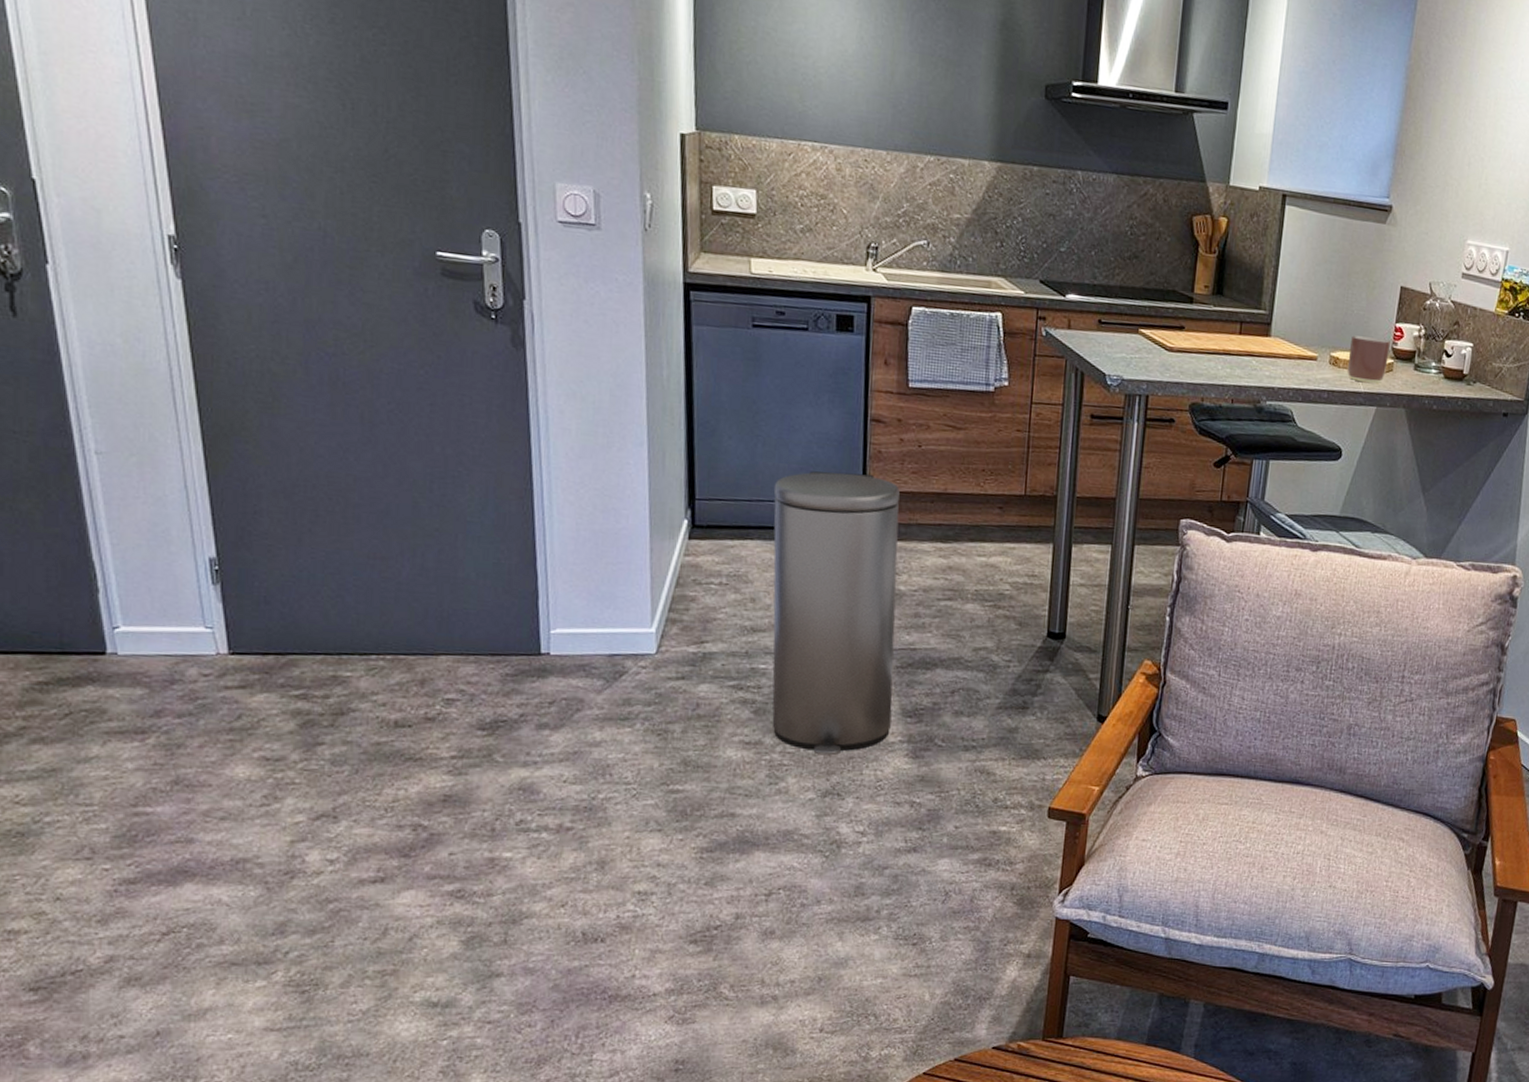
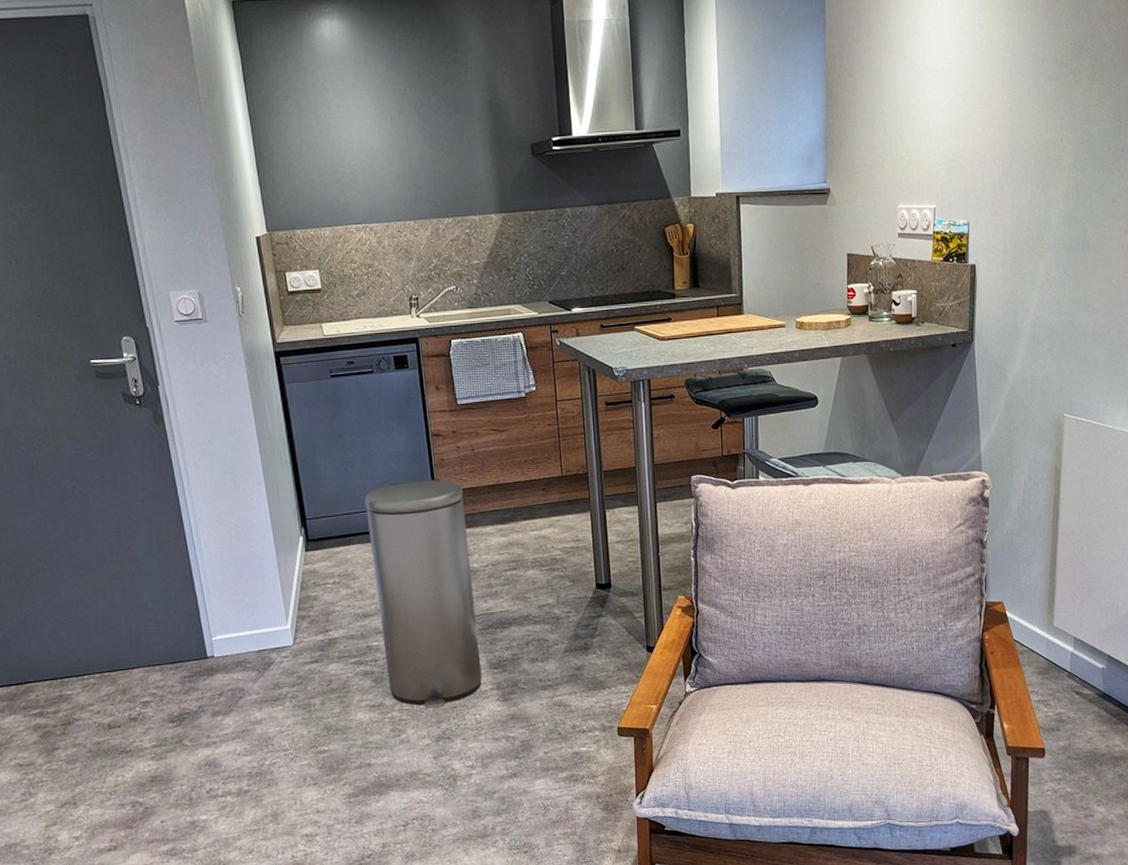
mug: present [1347,335,1391,384] -> none [811,299,846,339]

